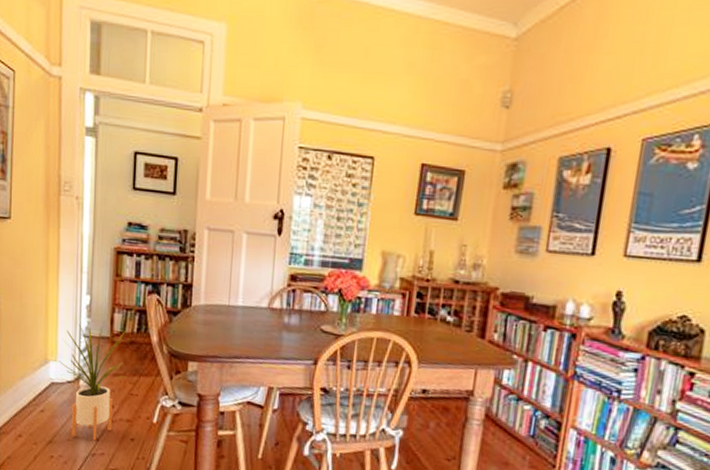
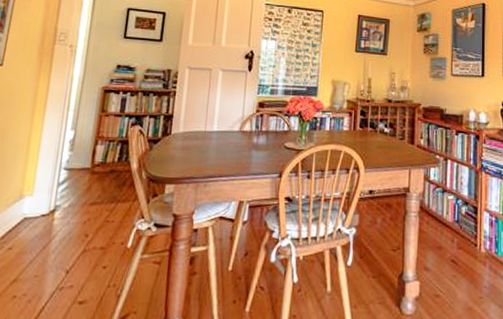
house plant: present [59,322,126,440] -> none [35,154,107,273]

